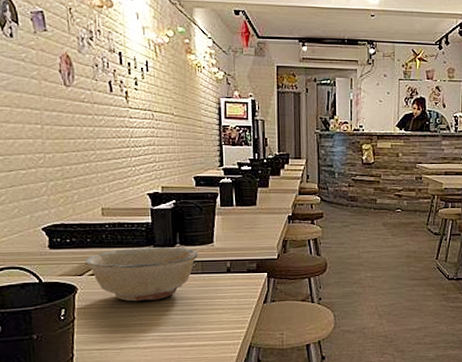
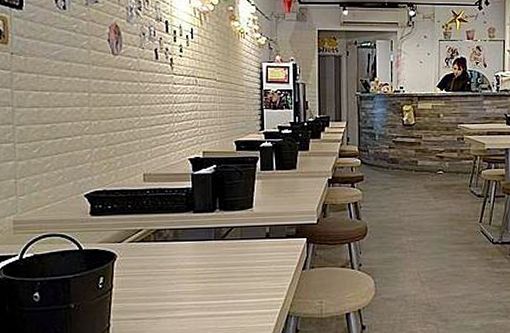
ceramic bowl: present [85,246,199,301] -> none [125,212,238,268]

